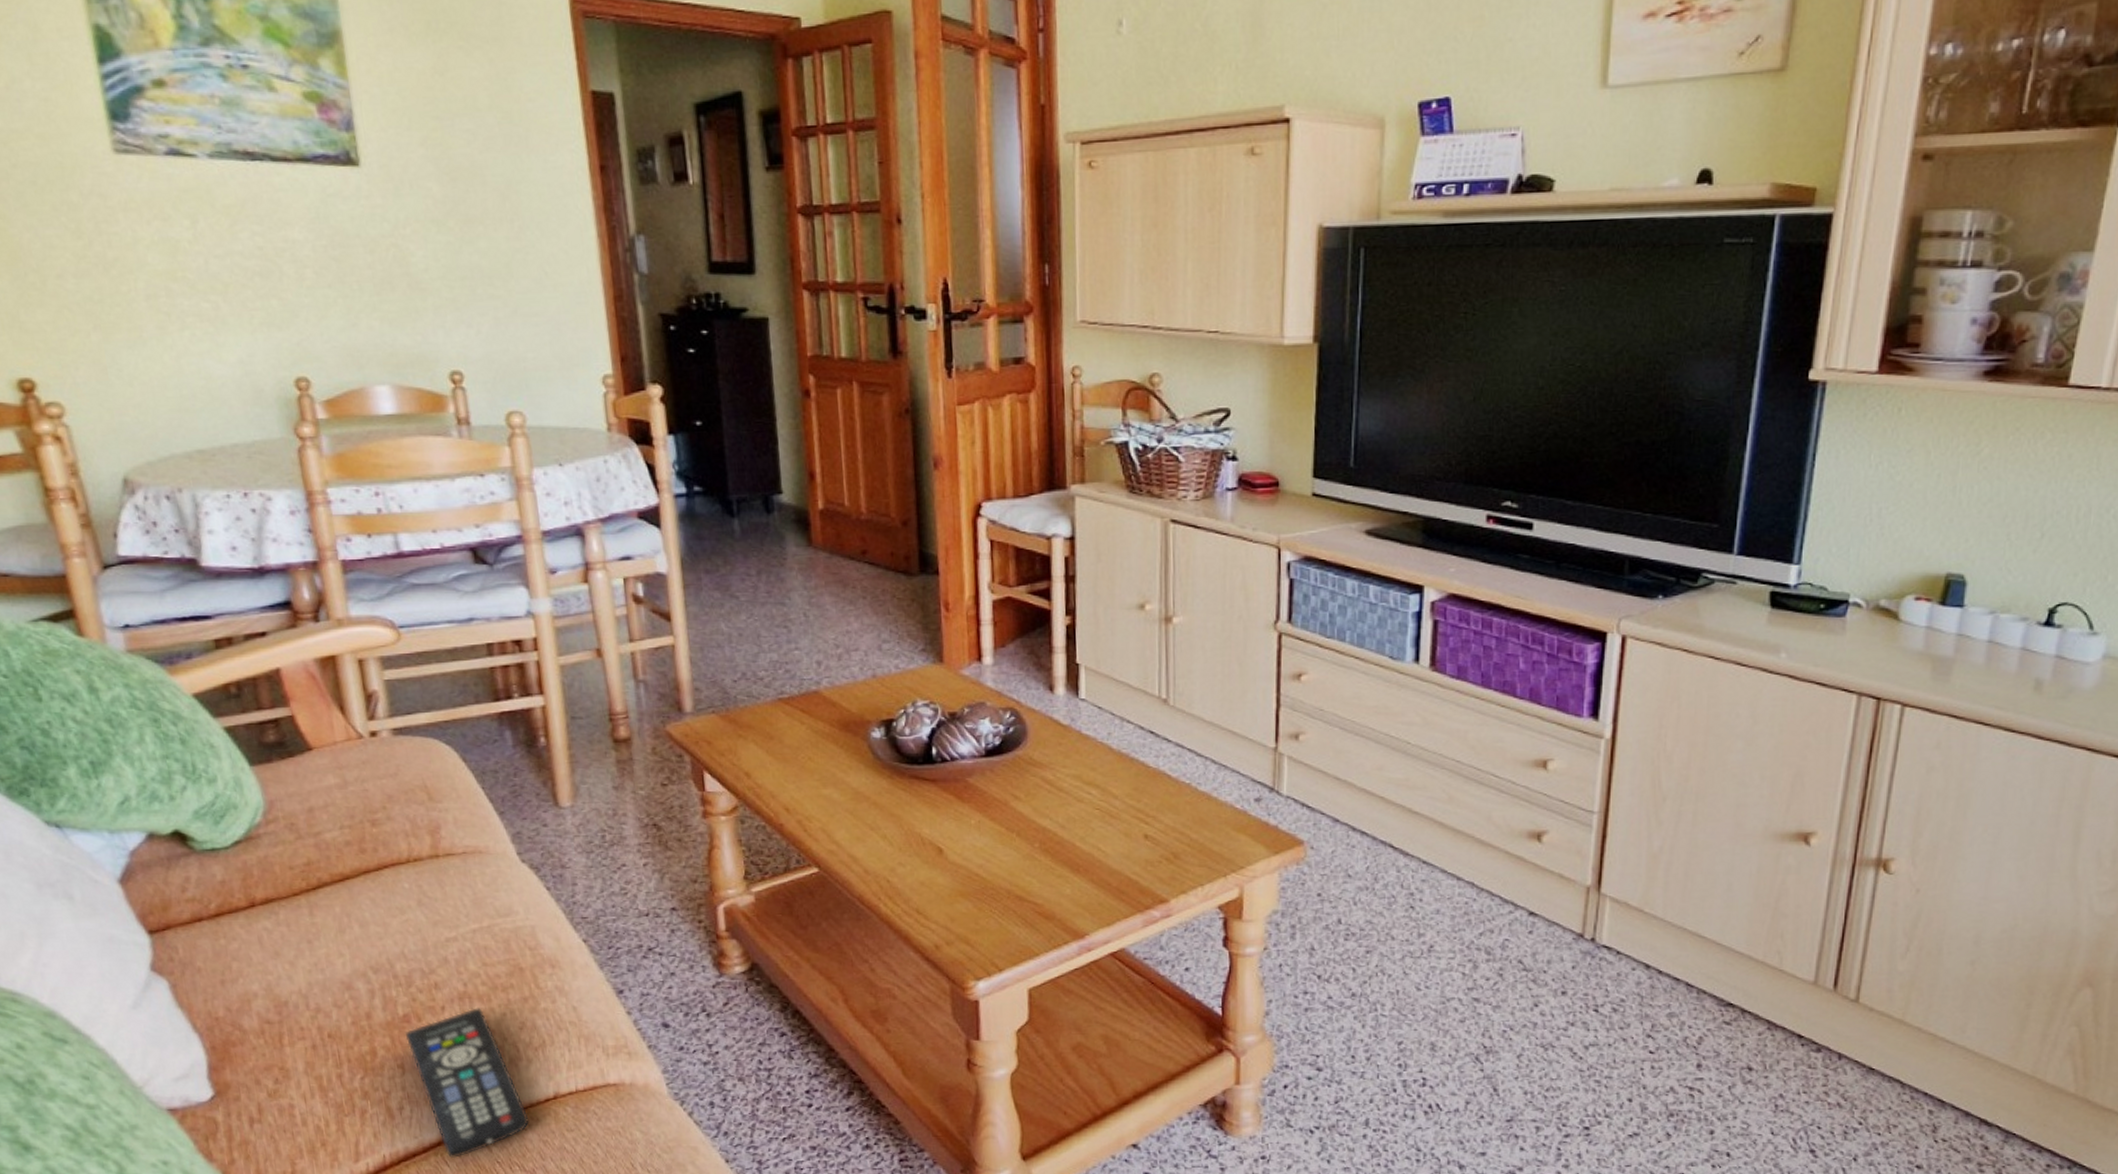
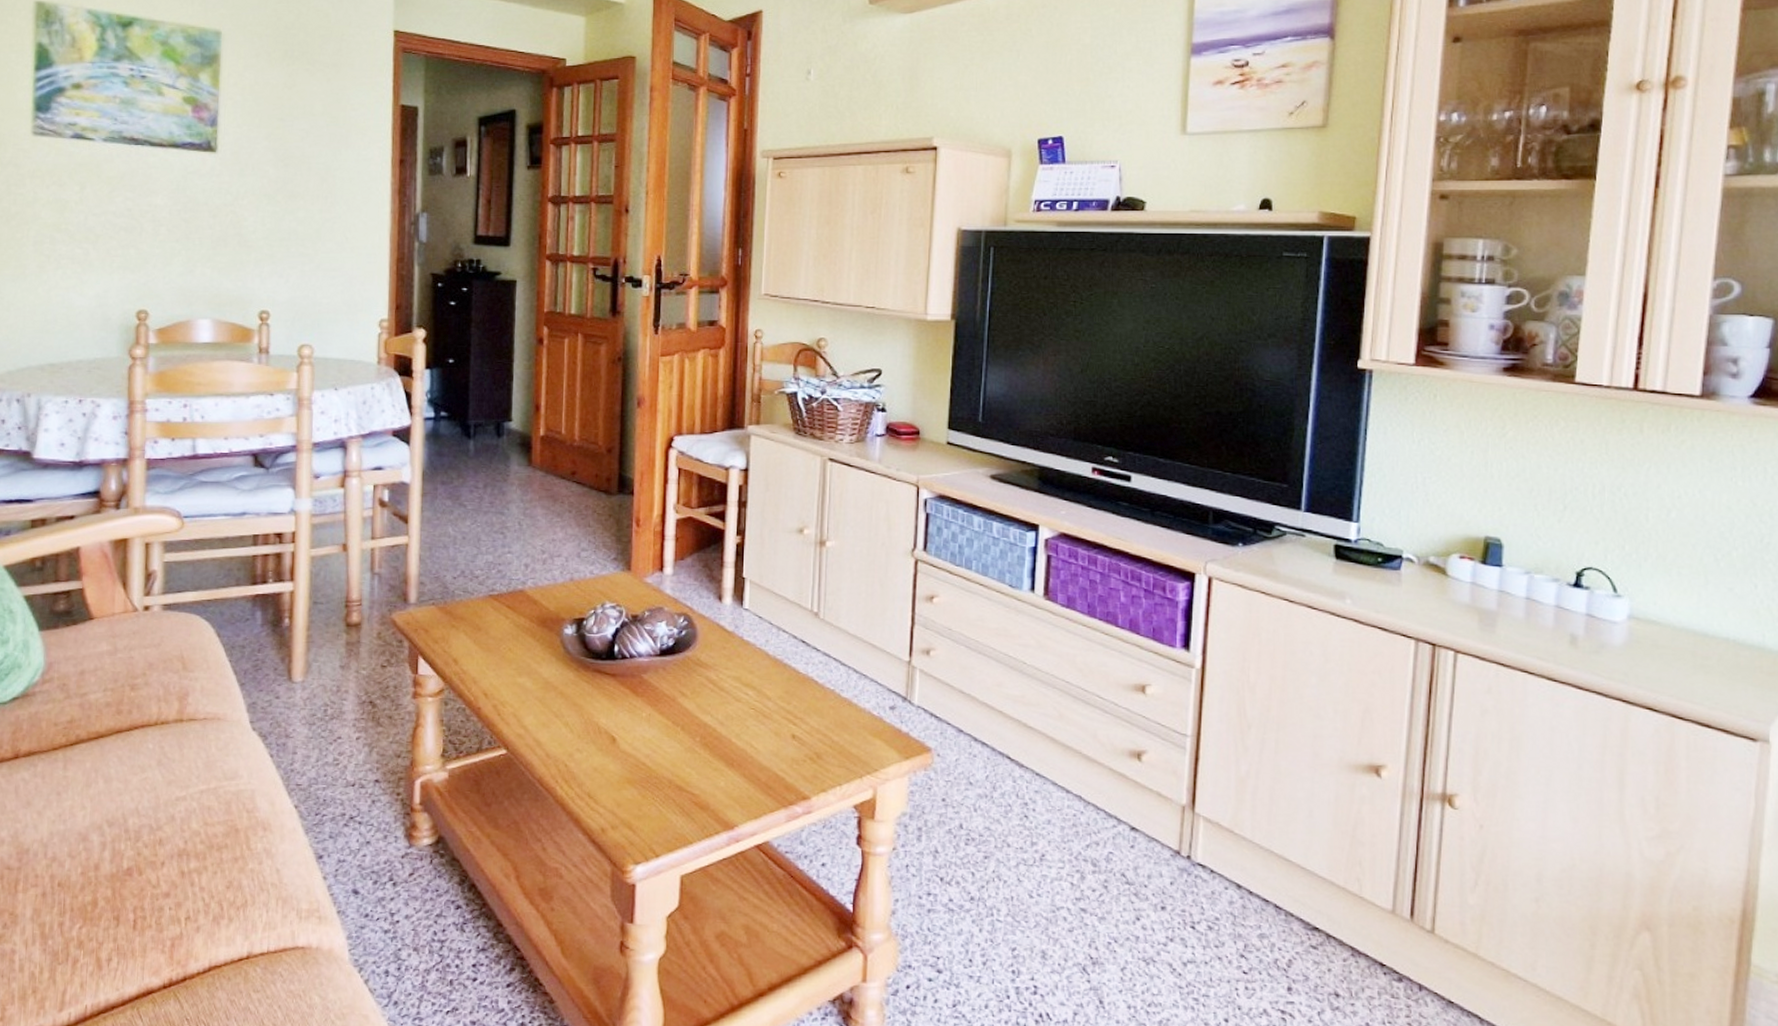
remote control: present [404,1008,530,1159] -> none [125,865,221,1014]

